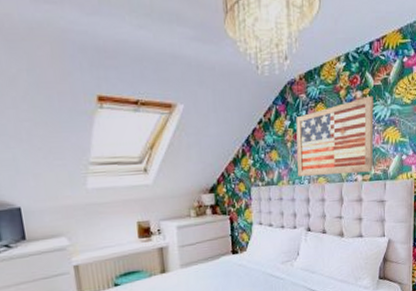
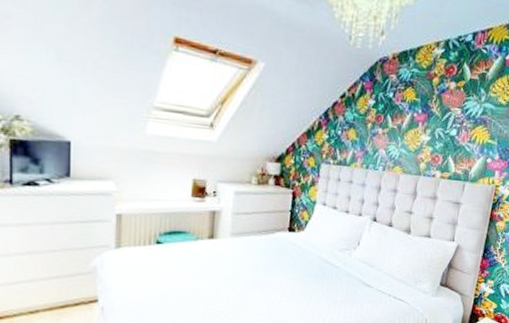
wall art: present [296,96,374,177] -> none [373,89,468,170]

